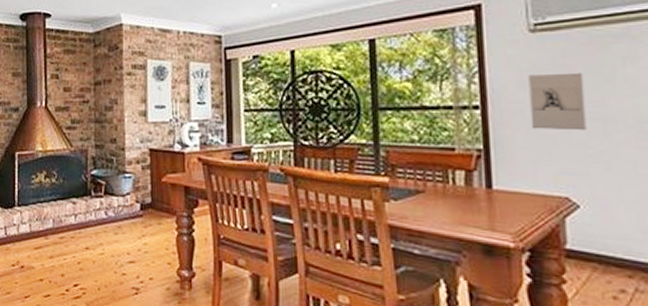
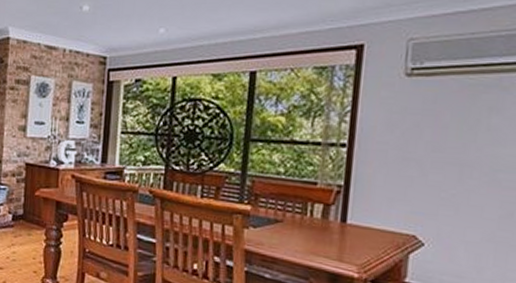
wall sculpture: present [528,72,587,131] -> none [392,118,450,175]

